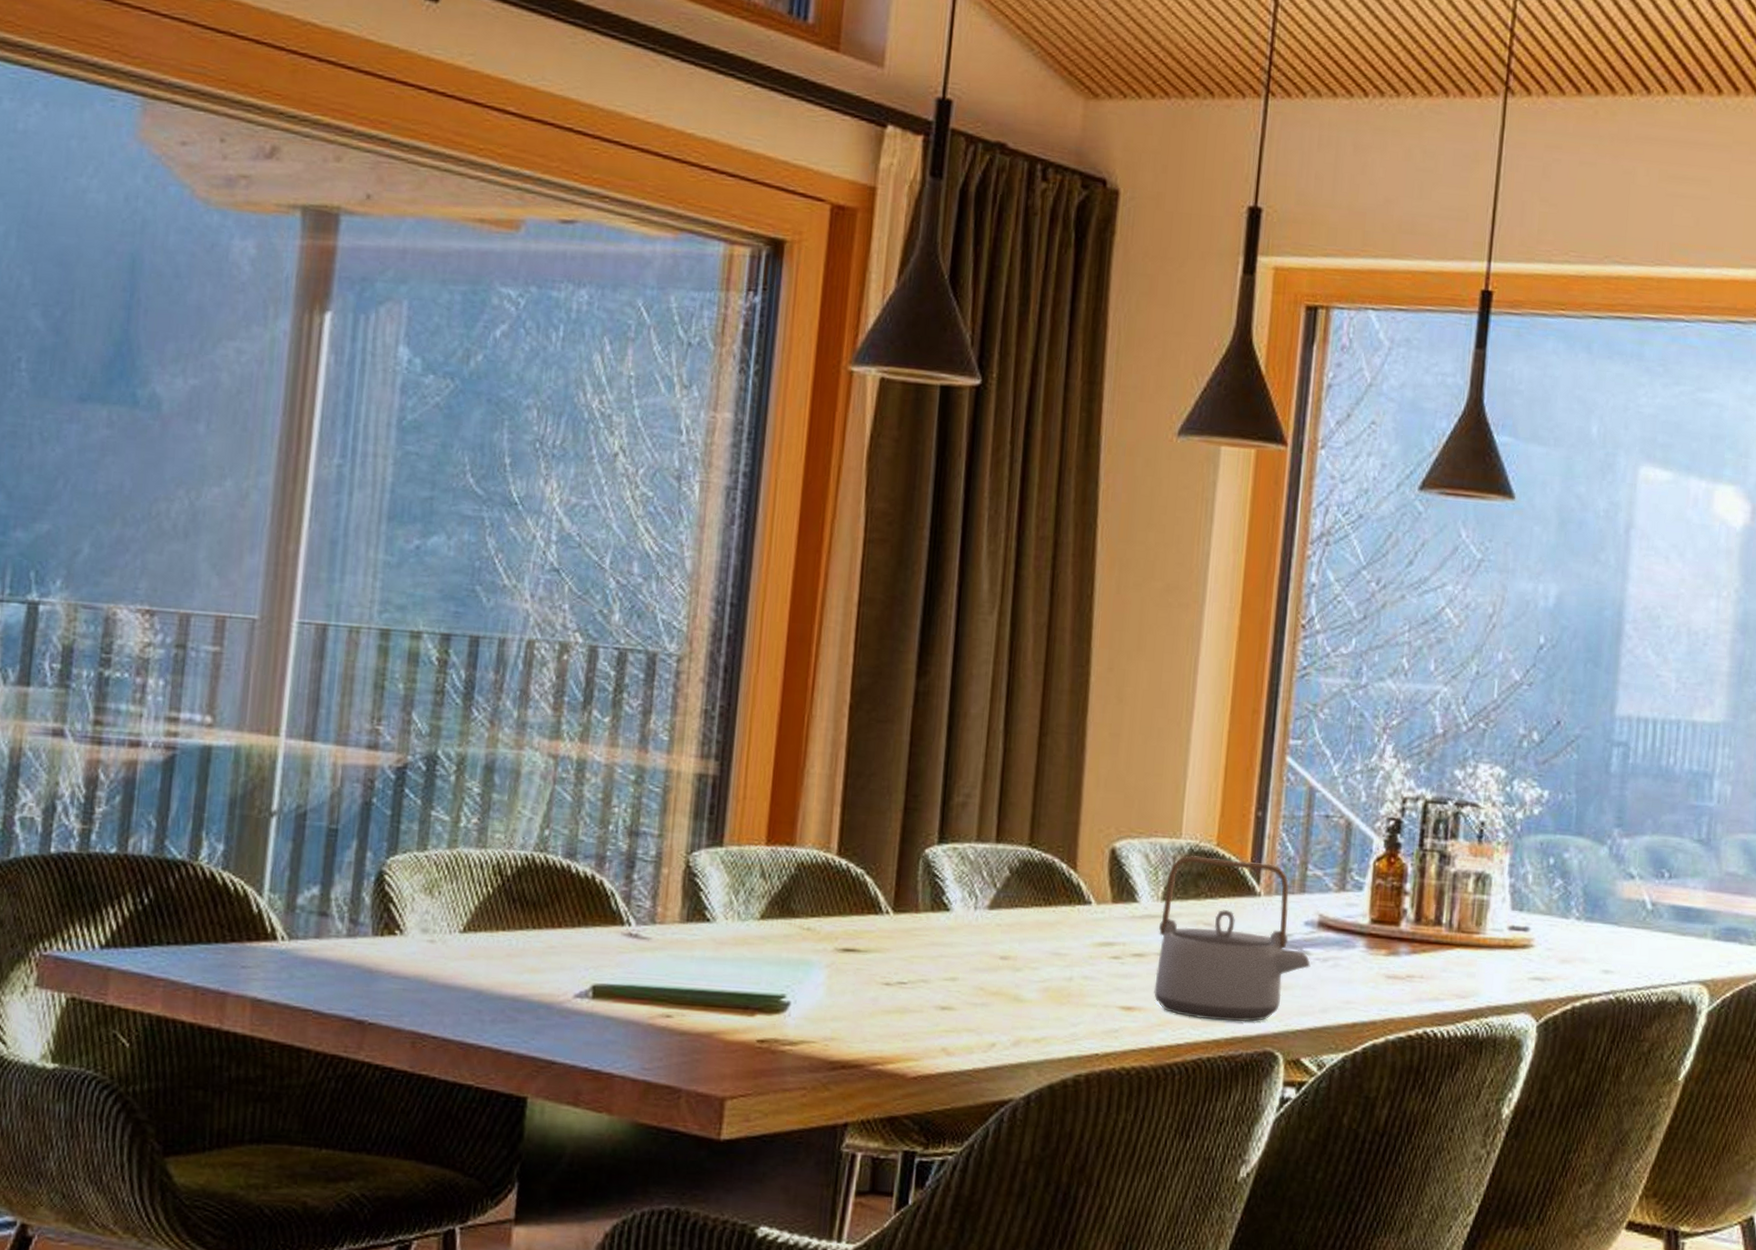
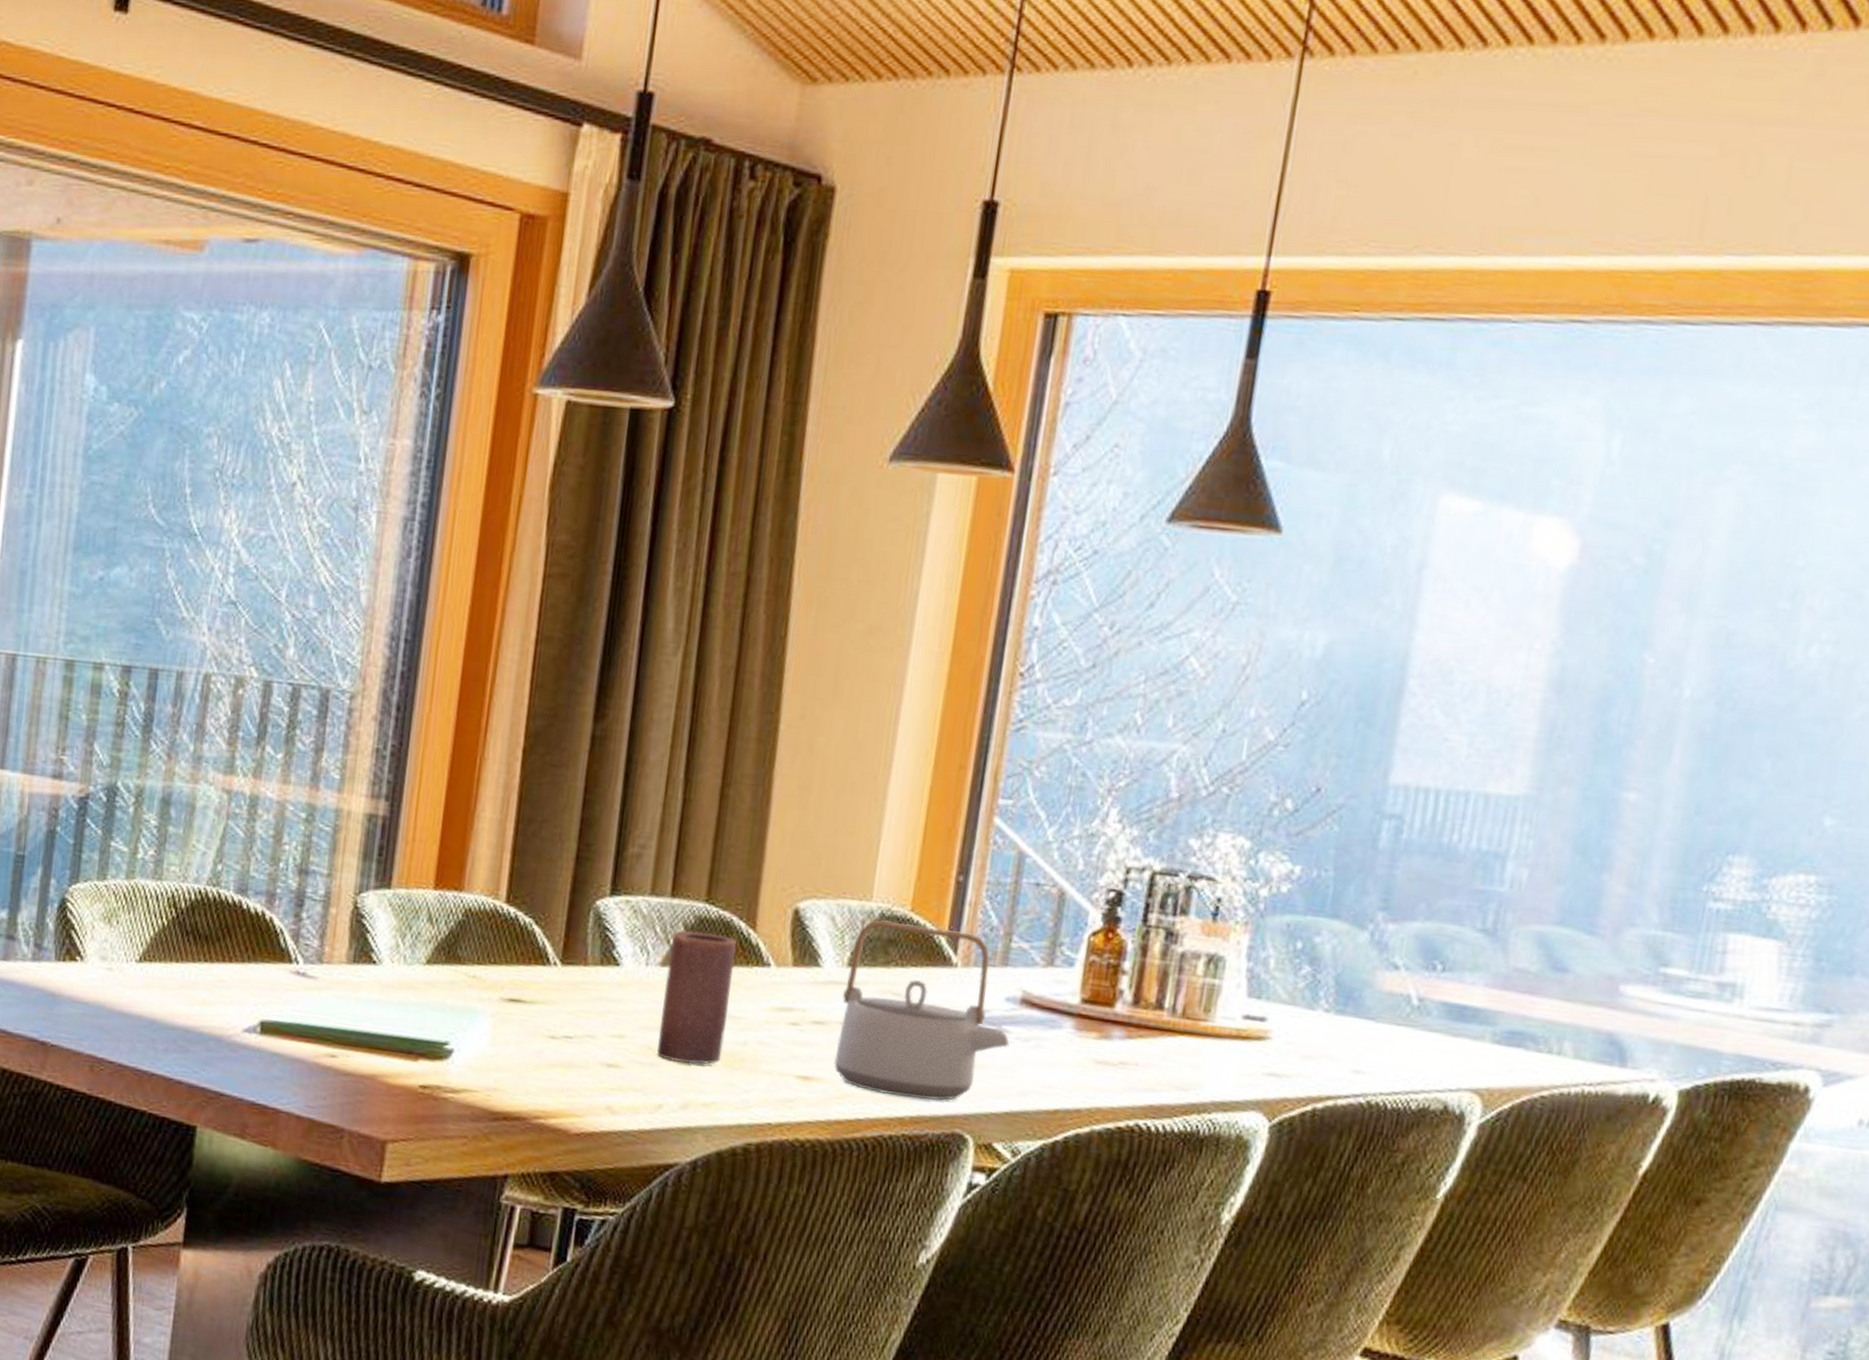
candle: none [988,873,1060,1002] -> present [657,930,737,1065]

